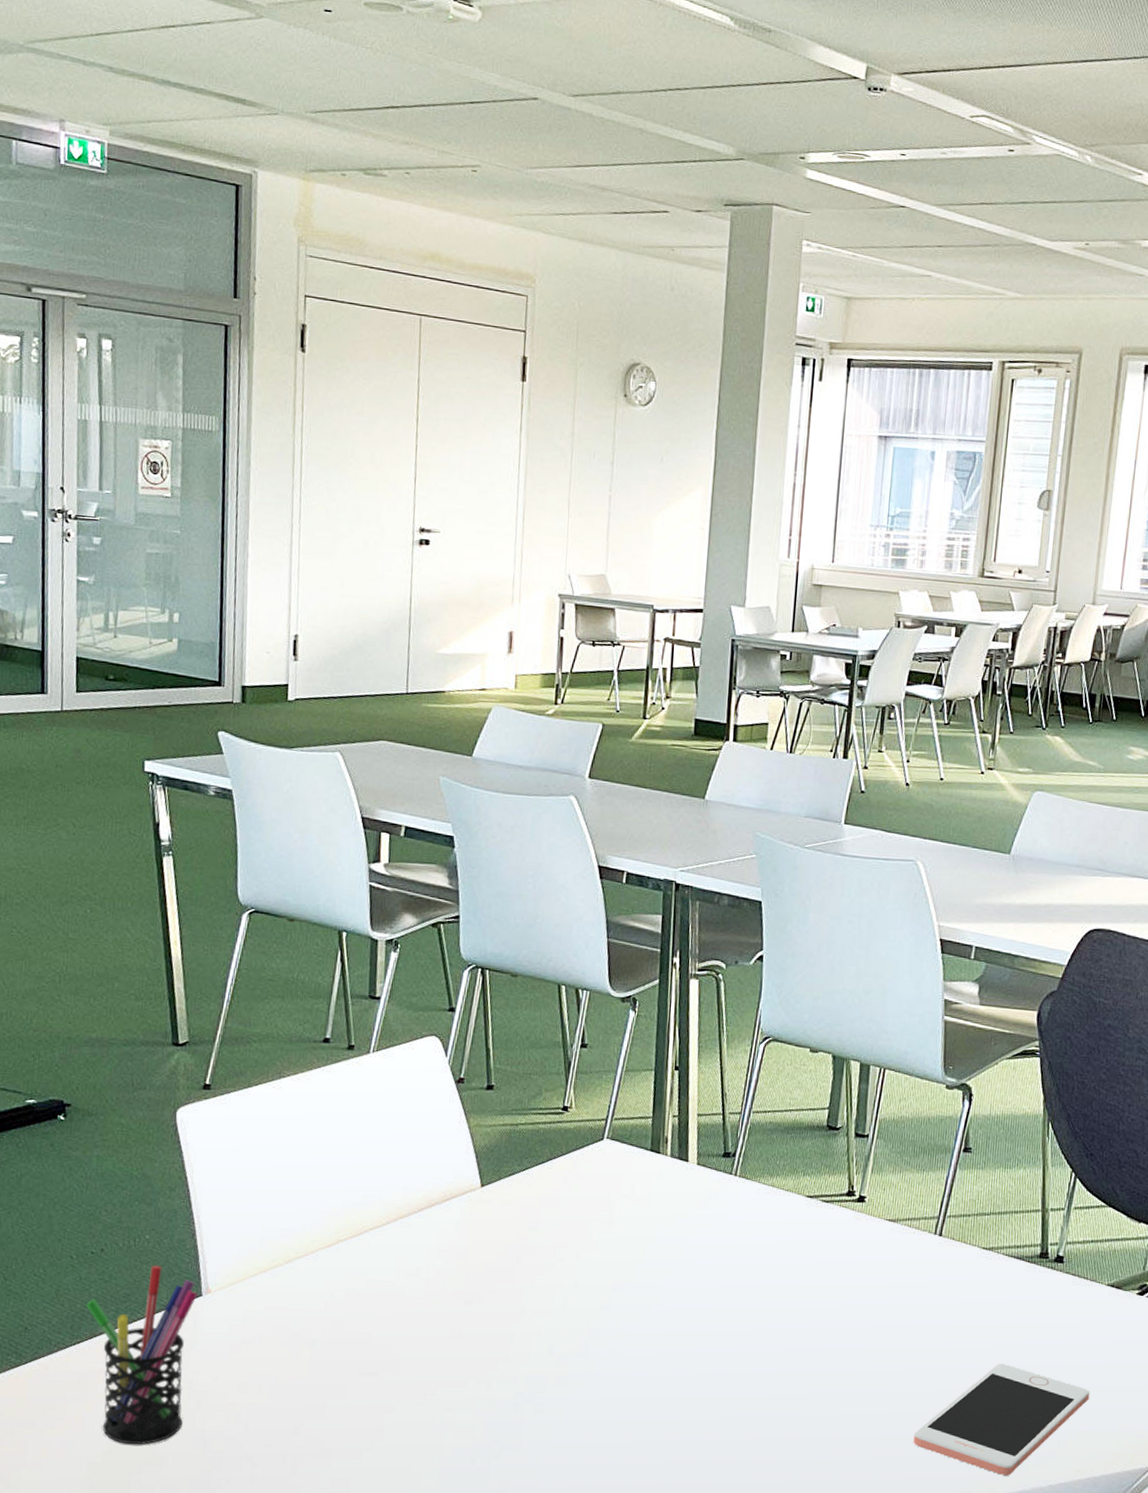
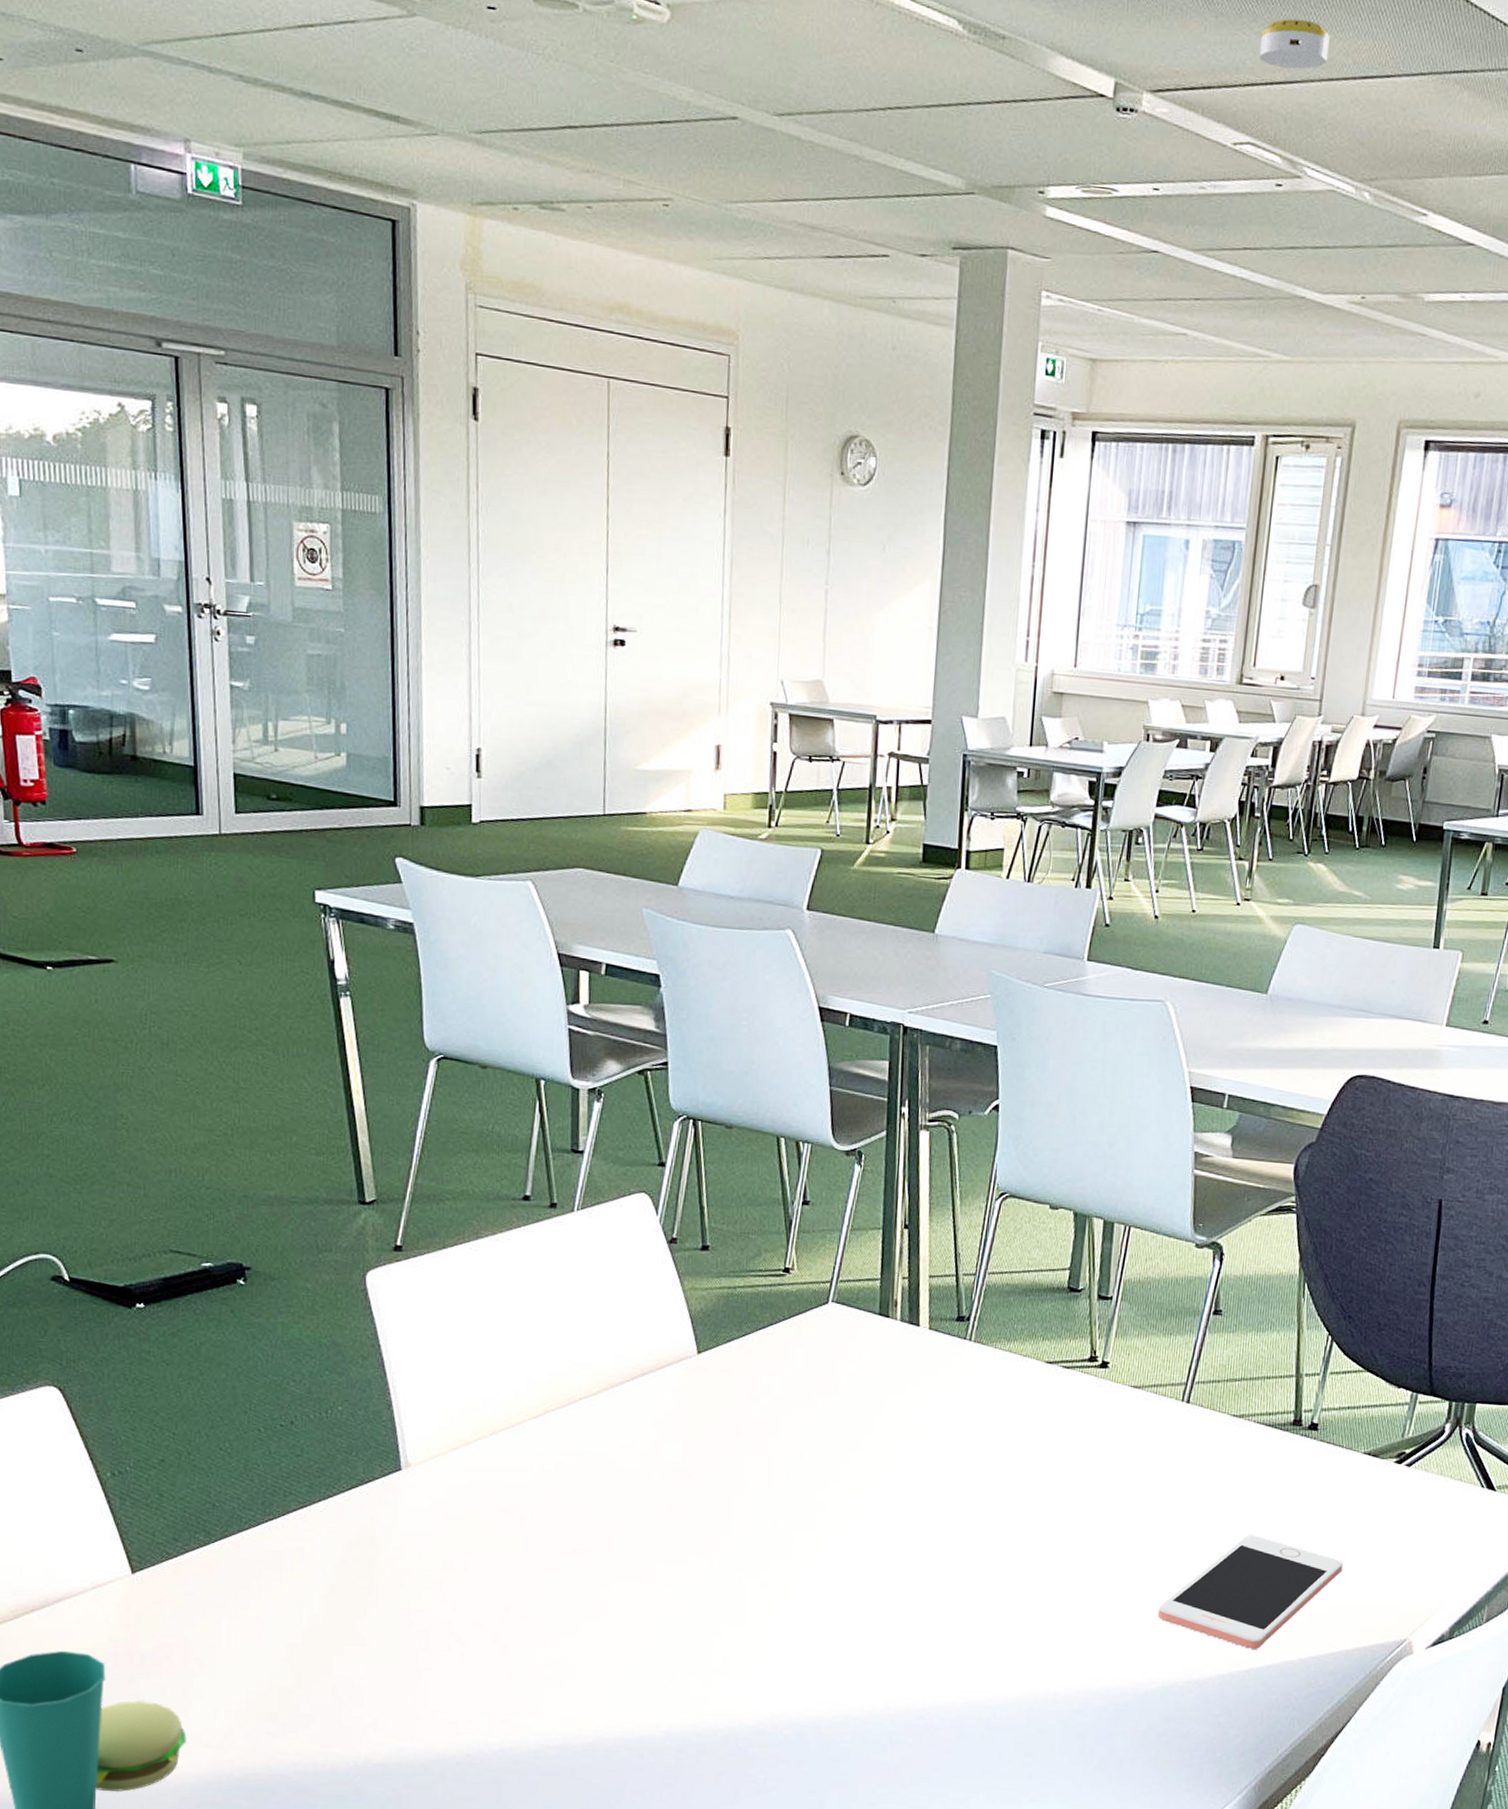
pen holder: present [85,1265,198,1445] -> none [276,1438,396,1625]
smoke detector: none [992,13,1054,55] -> present [1259,18,1330,69]

